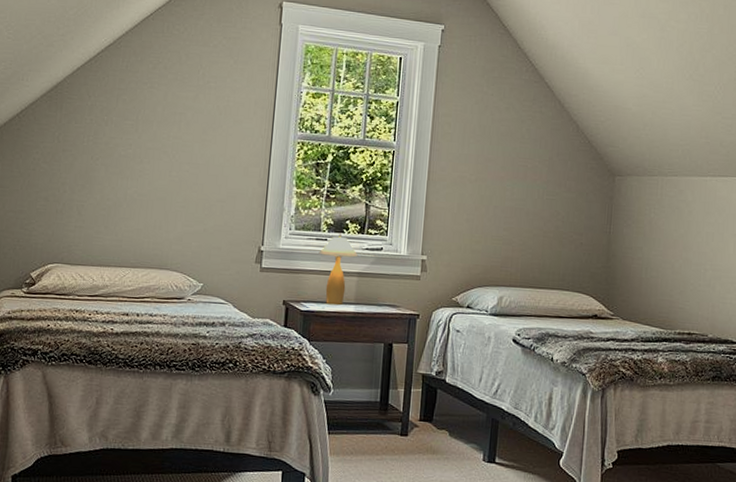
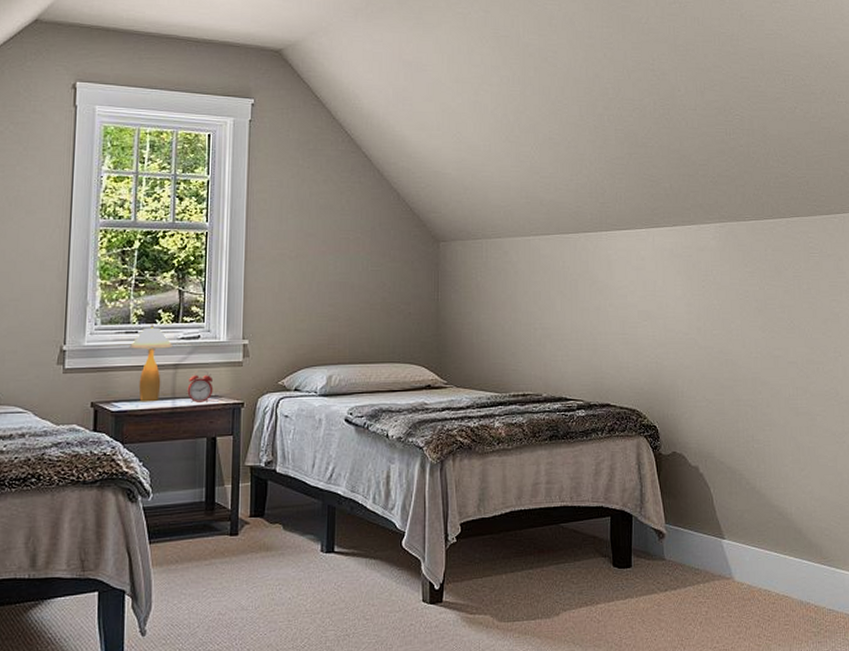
alarm clock: none [368,280,393,311] -> present [187,370,213,403]

